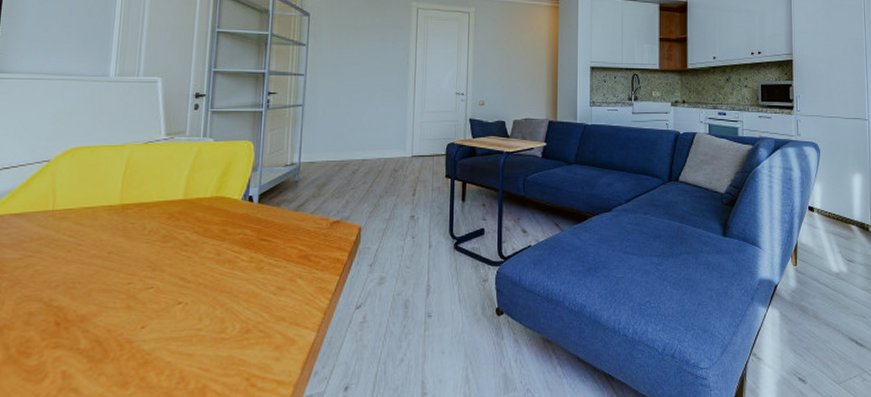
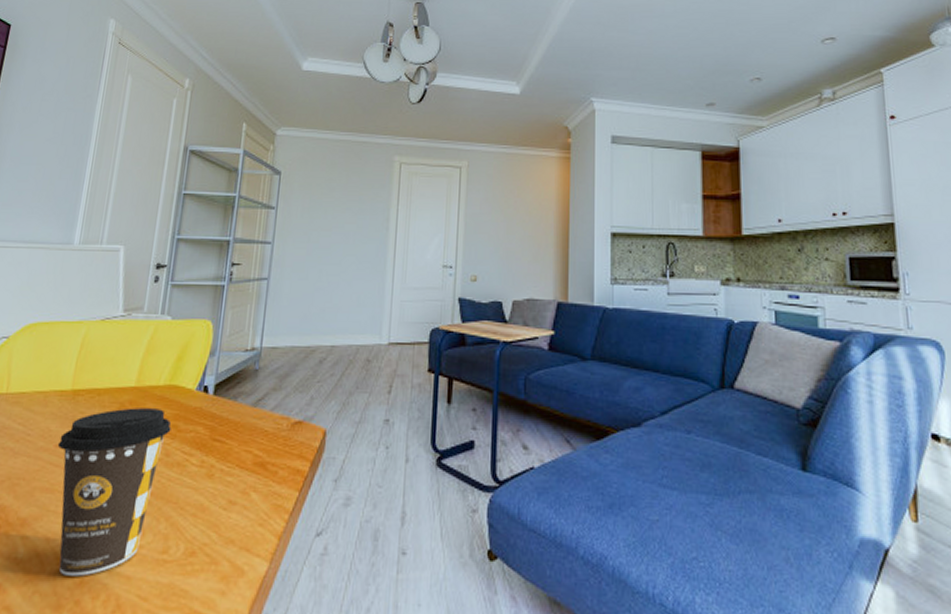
coffee cup: none [110,217,221,358] -> present [57,408,172,576]

